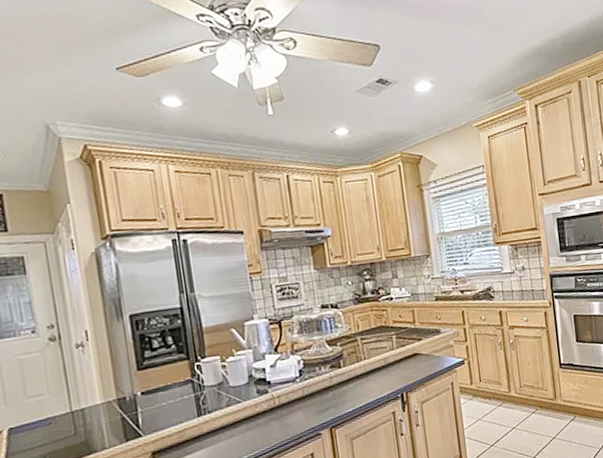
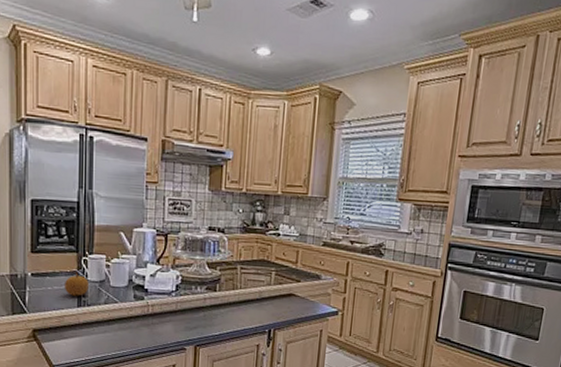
fruit: none [180,380,207,406] -> present [65,272,89,296]

